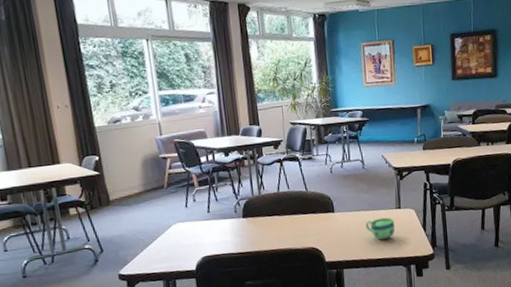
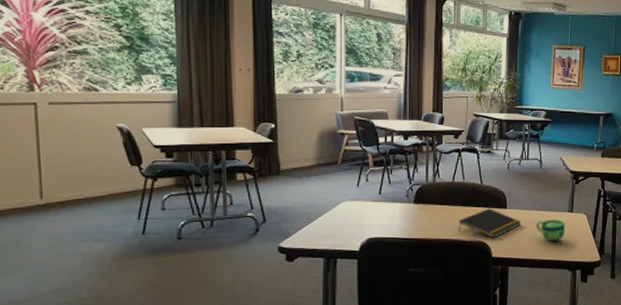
notepad: none [289,214,351,243] -> present [459,208,522,238]

